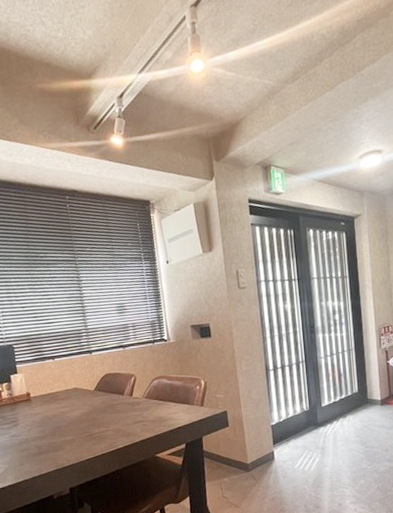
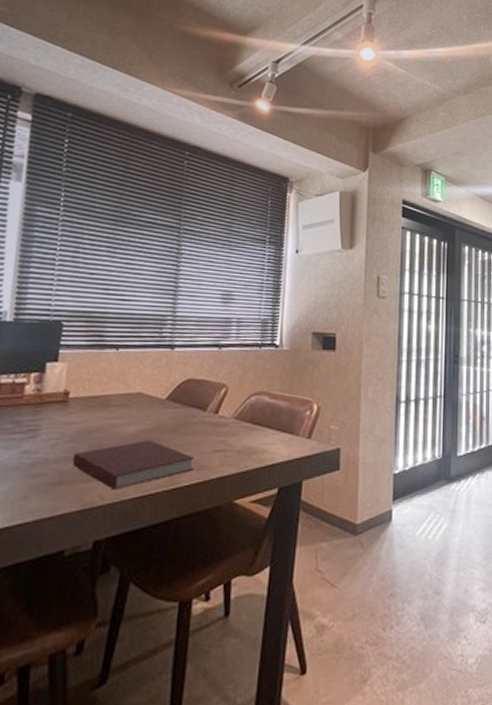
notebook: none [43,419,124,455] -> present [72,440,195,490]

